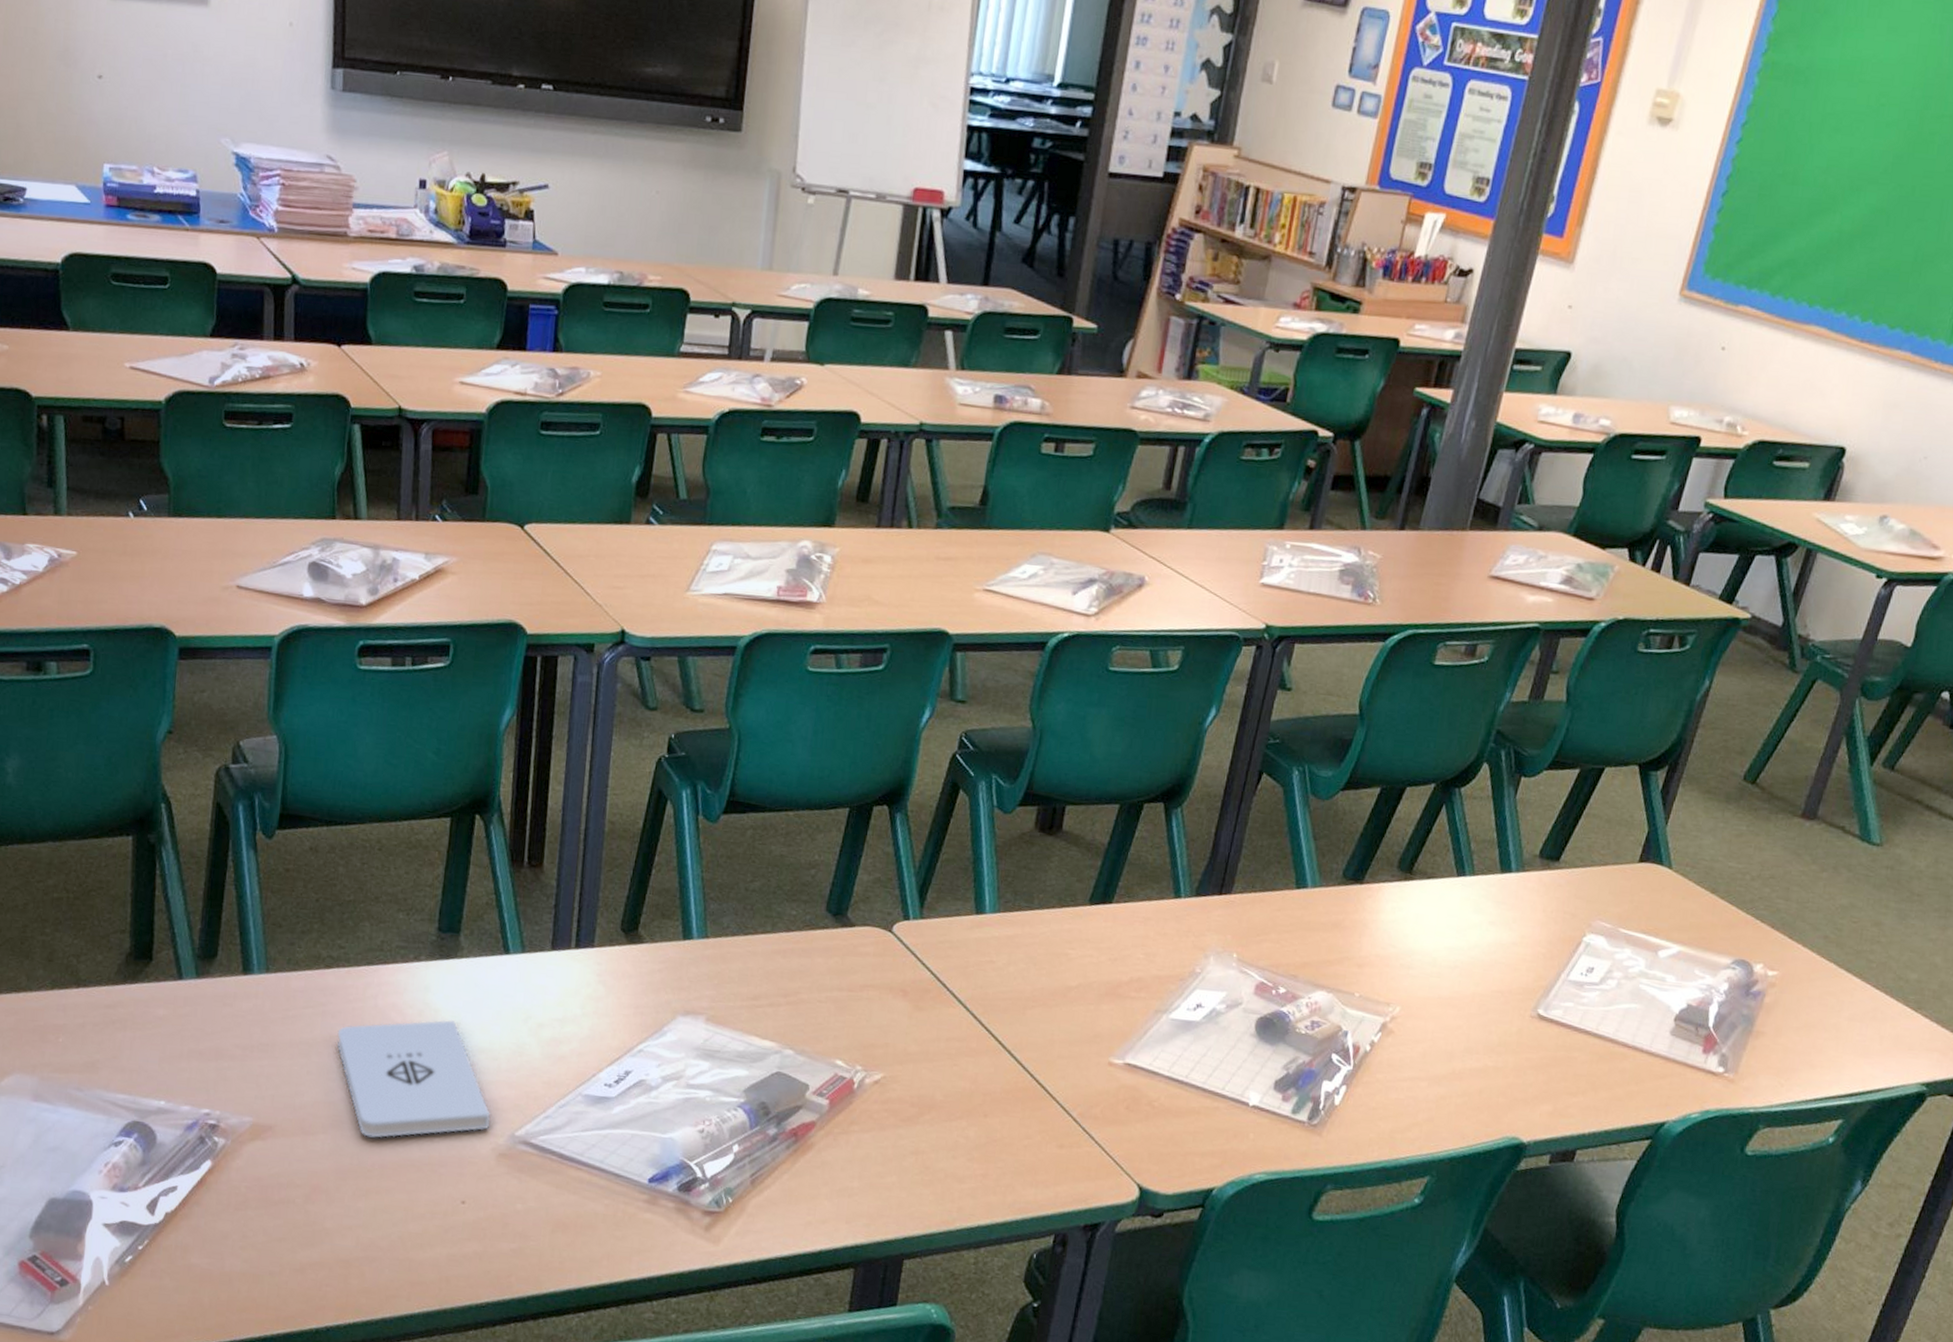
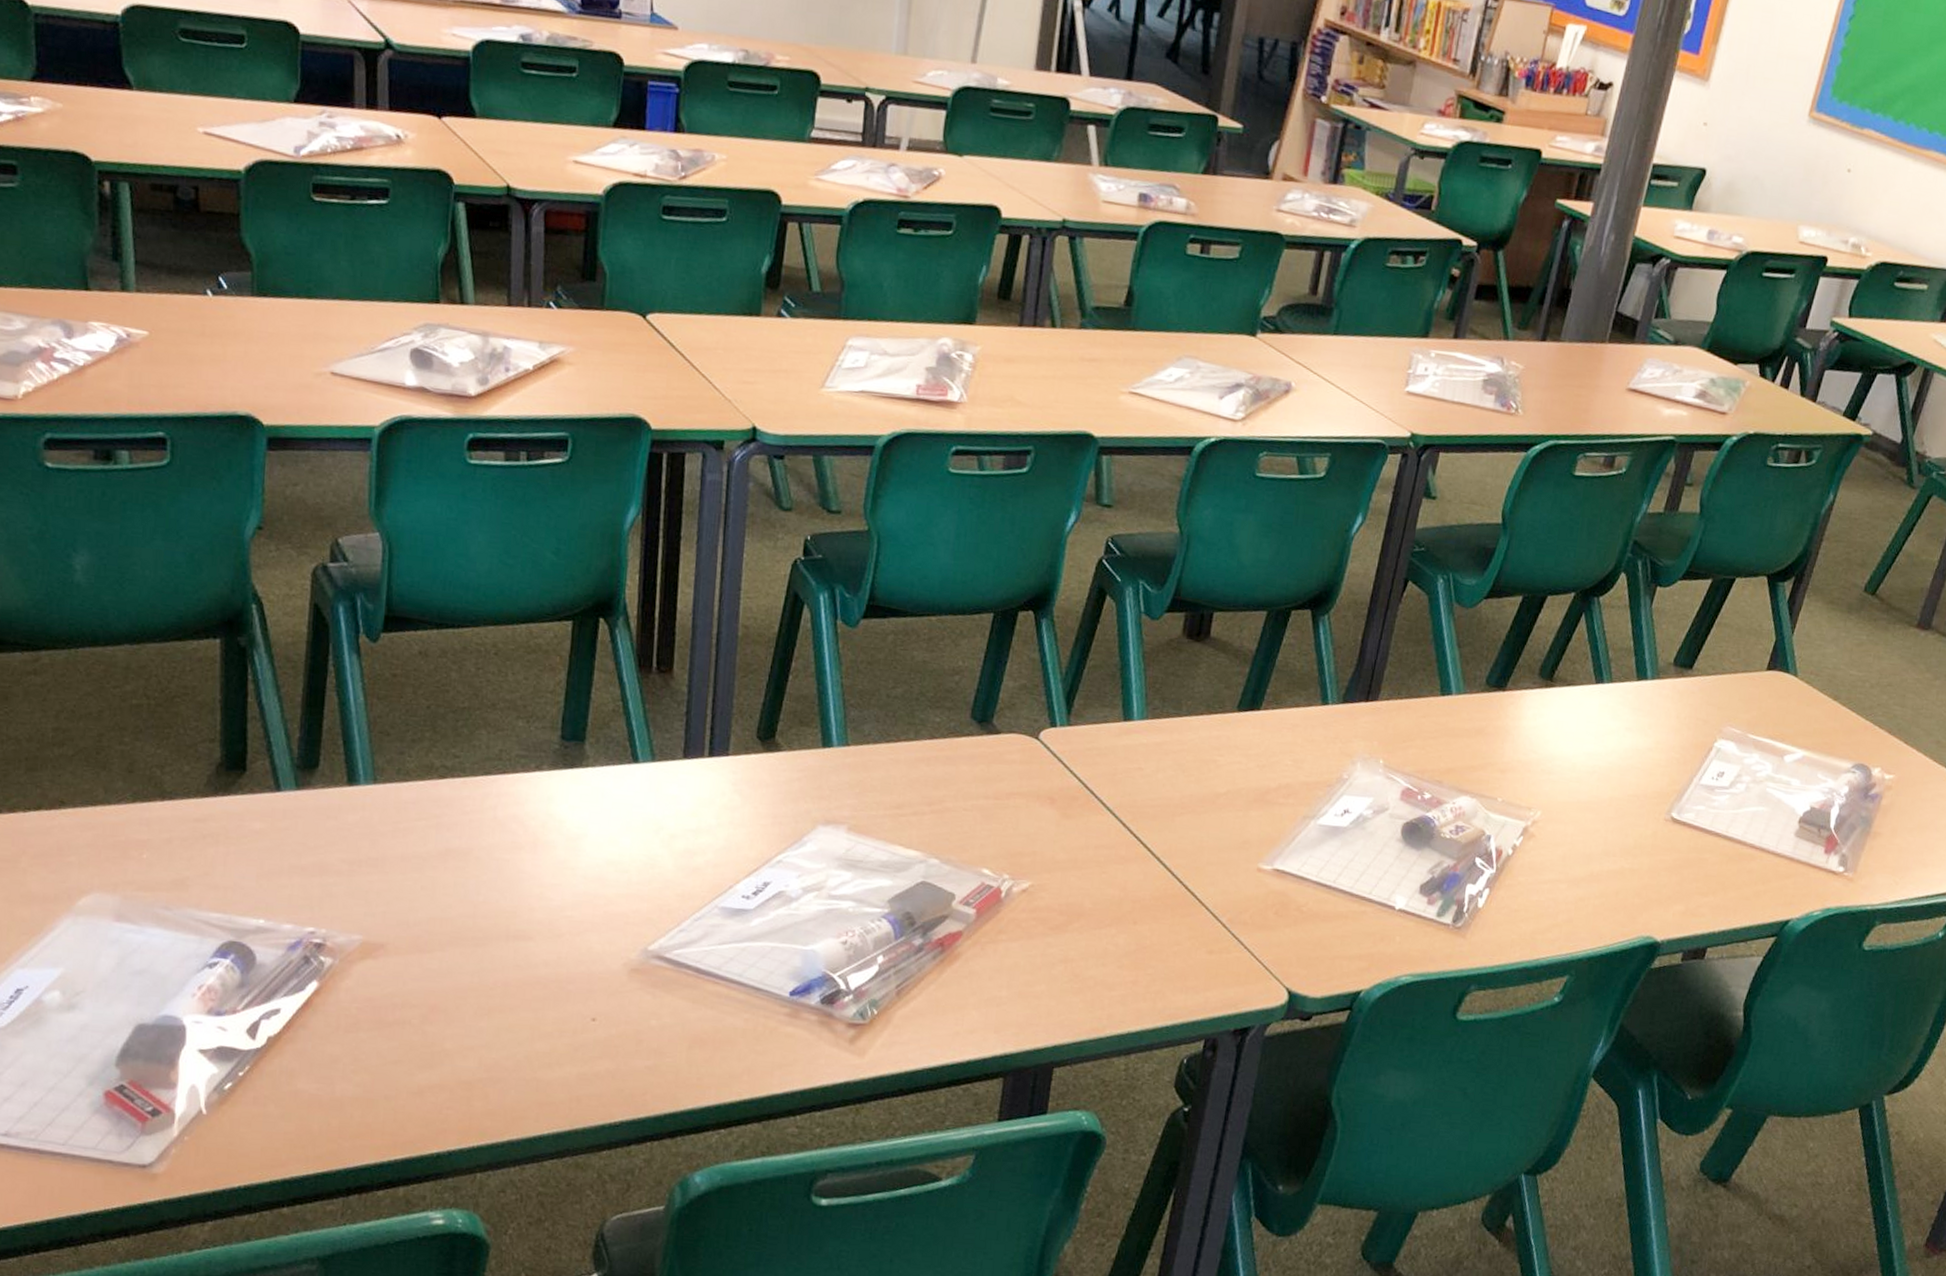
notepad: present [337,1020,490,1138] -> none [453,832,621,955]

